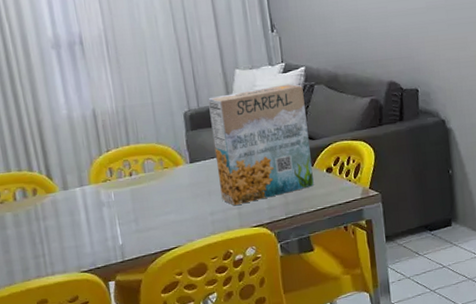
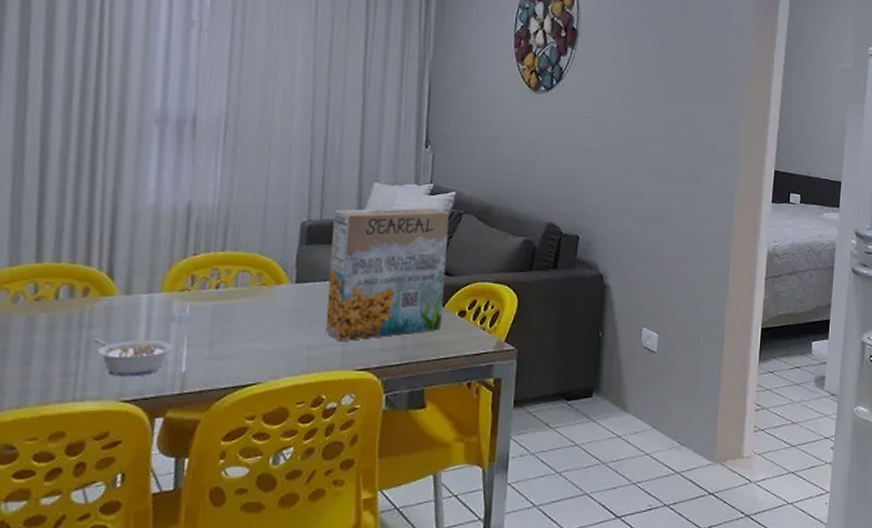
legume: none [49,222,108,254] -> present [92,338,173,377]

